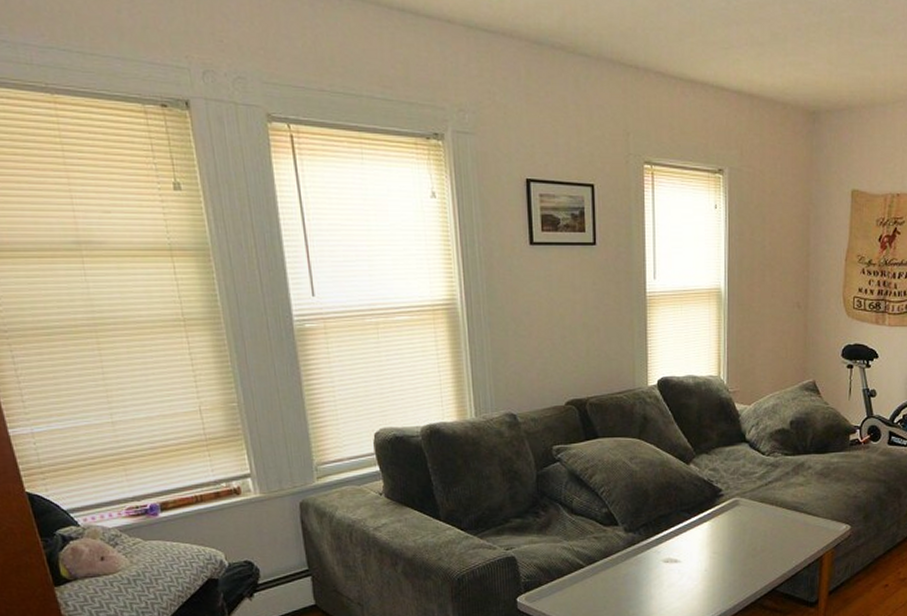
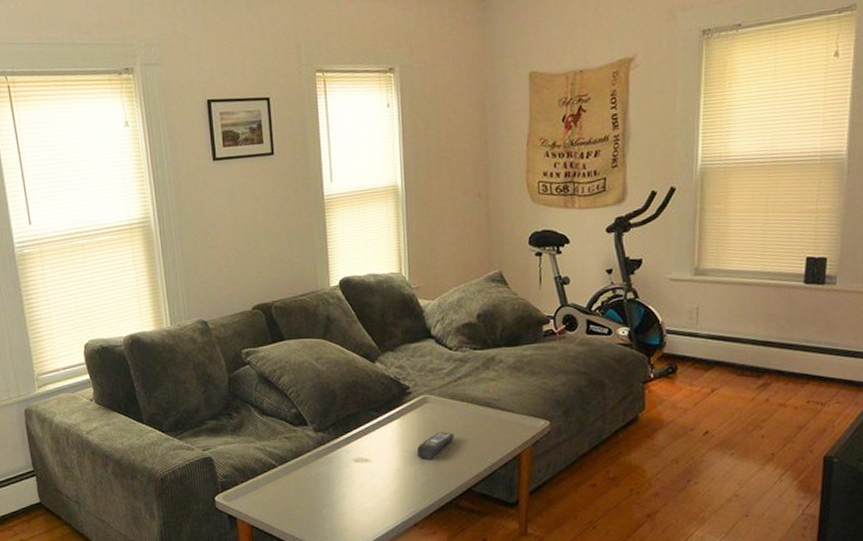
remote control: none [727,534,762,561] -> present [417,432,454,460]

